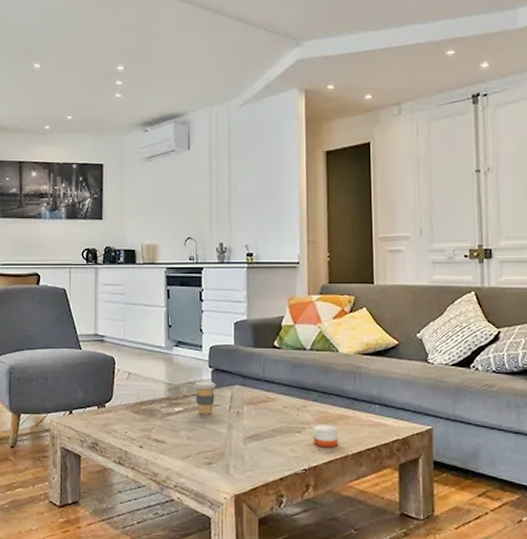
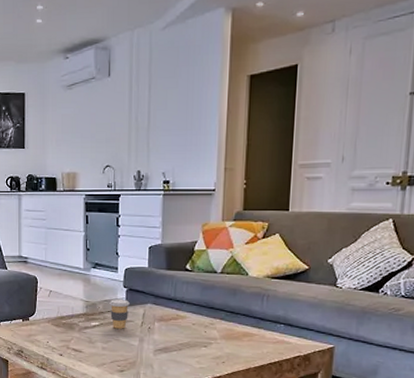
candle: present [313,424,339,448] -> none [218,340,243,361]

